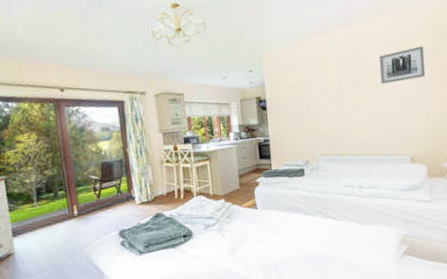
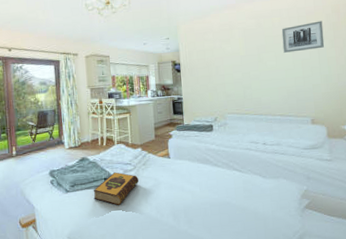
hardback book: none [171,227,223,265] -> present [93,172,139,205]

